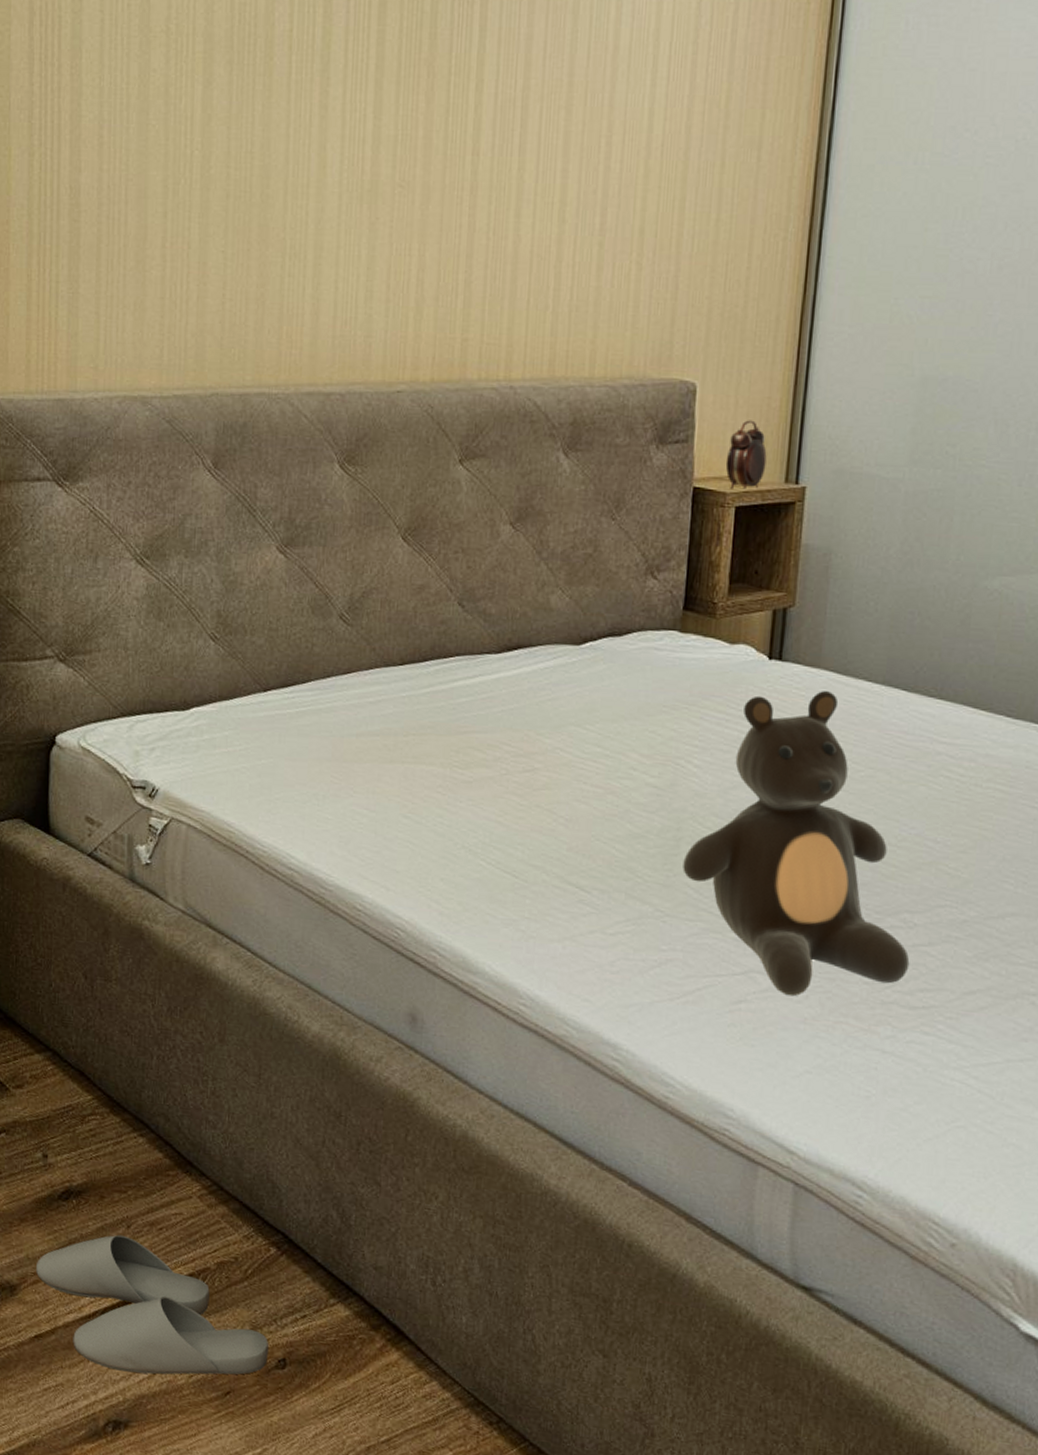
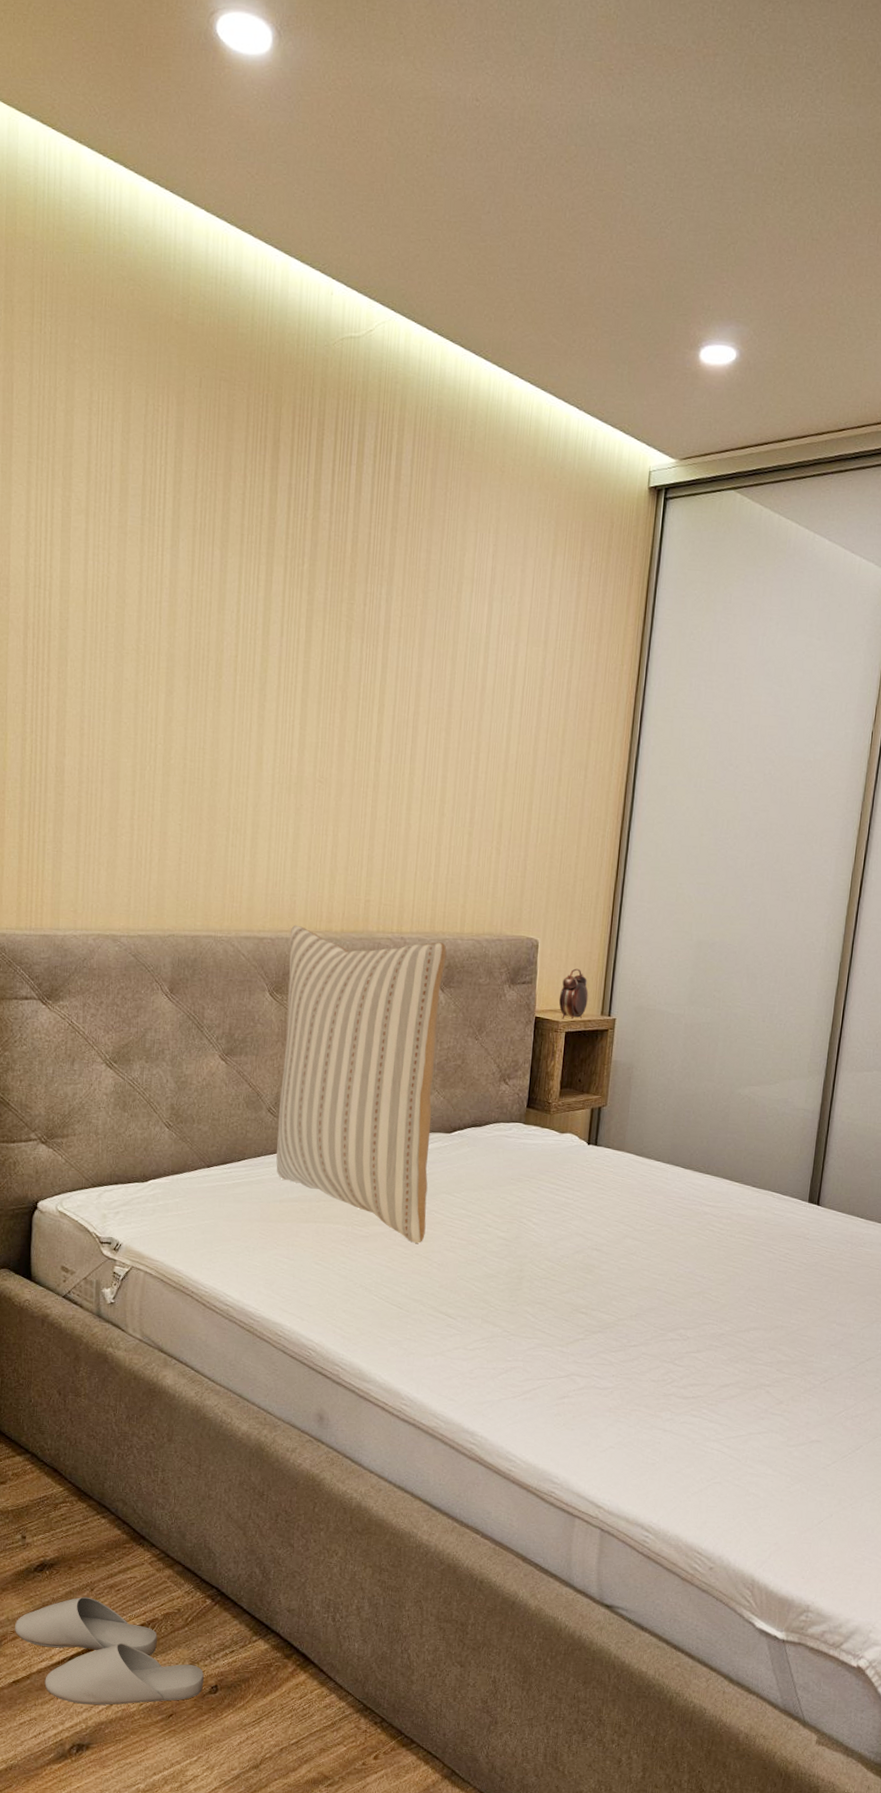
pillow: none [351,374,571,792] -> present [276,924,447,1243]
teddy bear: present [682,691,910,997] -> none [524,1168,684,1392]

